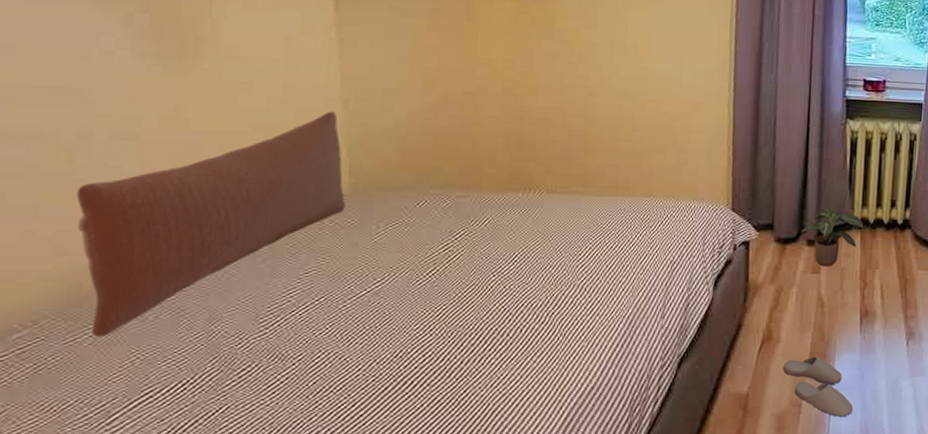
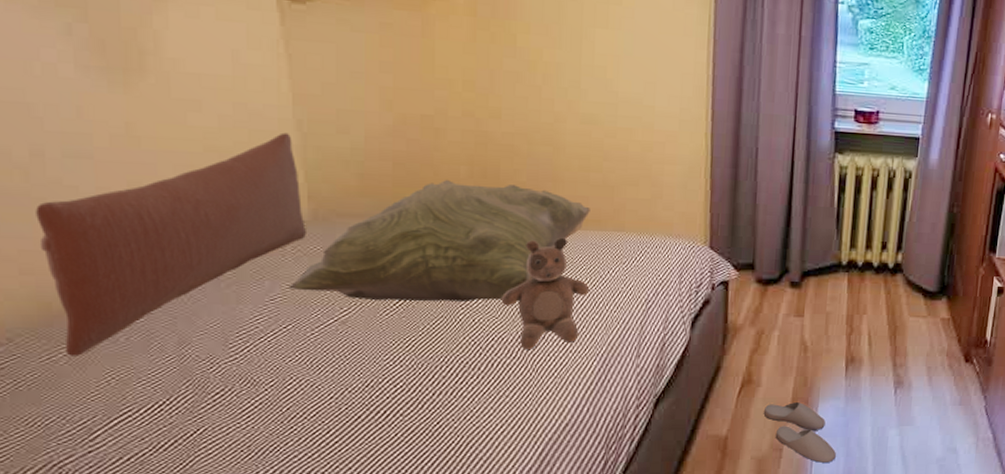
cushion: none [324,152,620,270] -> present [288,180,590,301]
stuffed animal: none [531,204,618,315] -> present [500,237,590,351]
potted plant: present [801,208,865,267] -> none [784,248,852,310]

